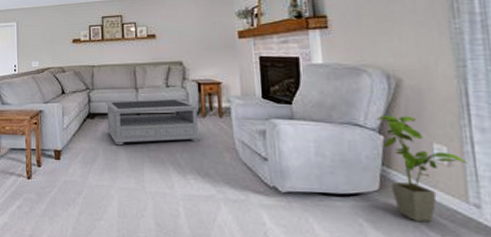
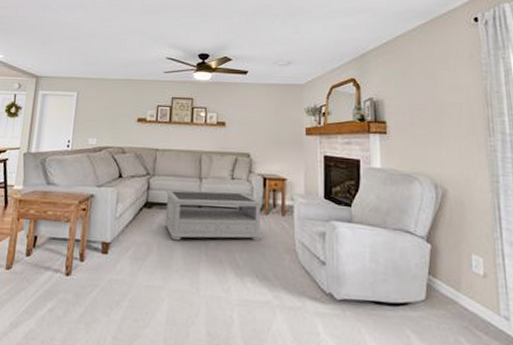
house plant: present [377,116,468,223] -> none [426,224,500,335]

